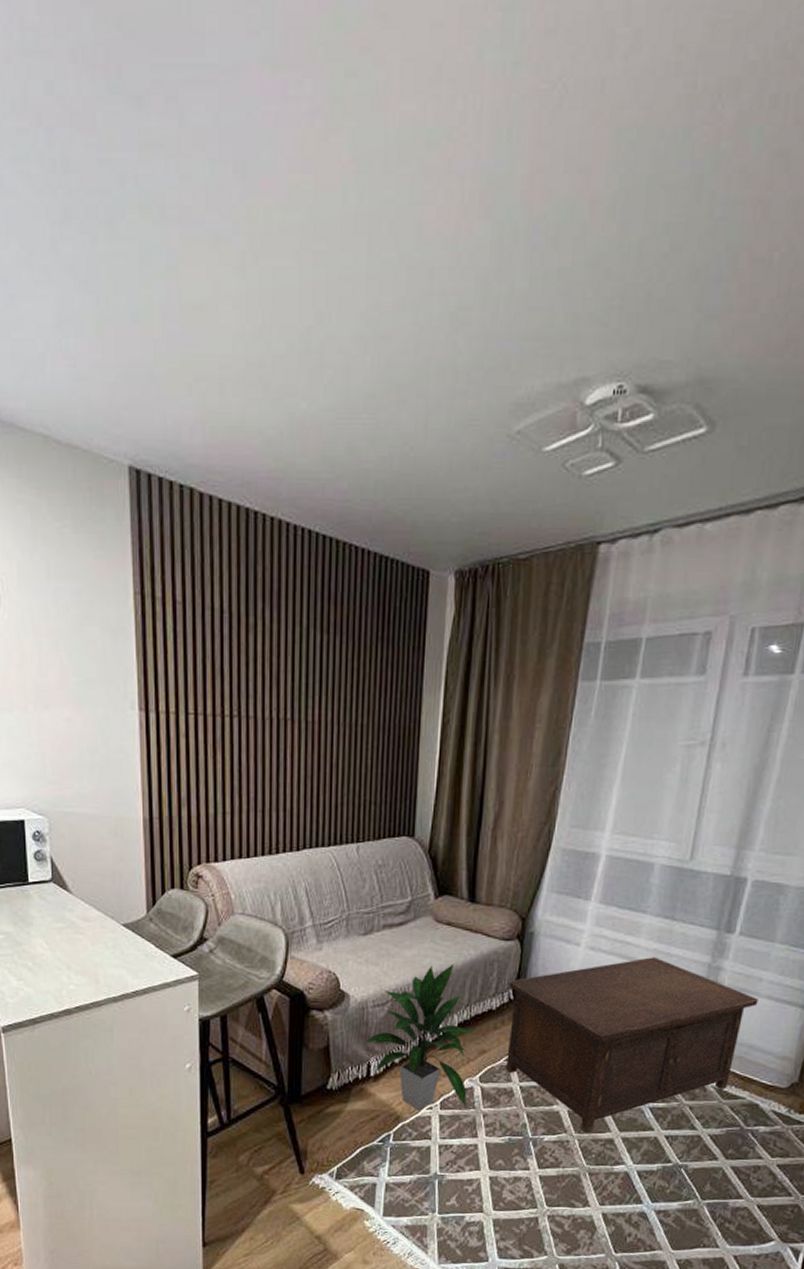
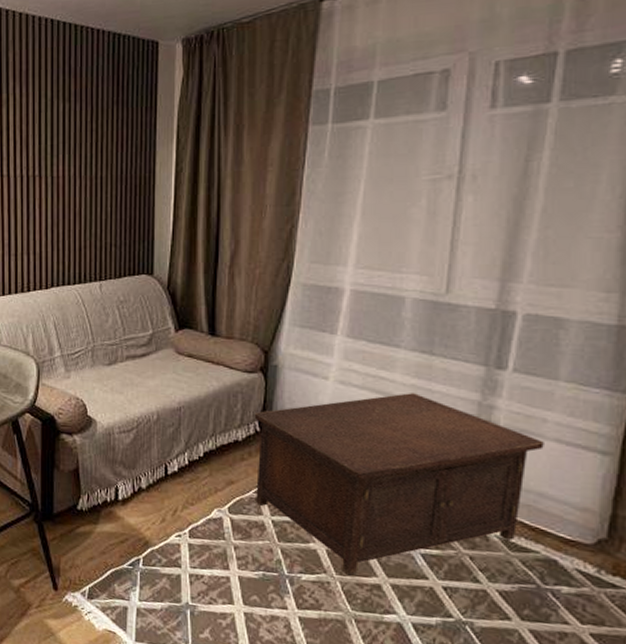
indoor plant: present [362,963,475,1110] -> none [109,394,221,538]

